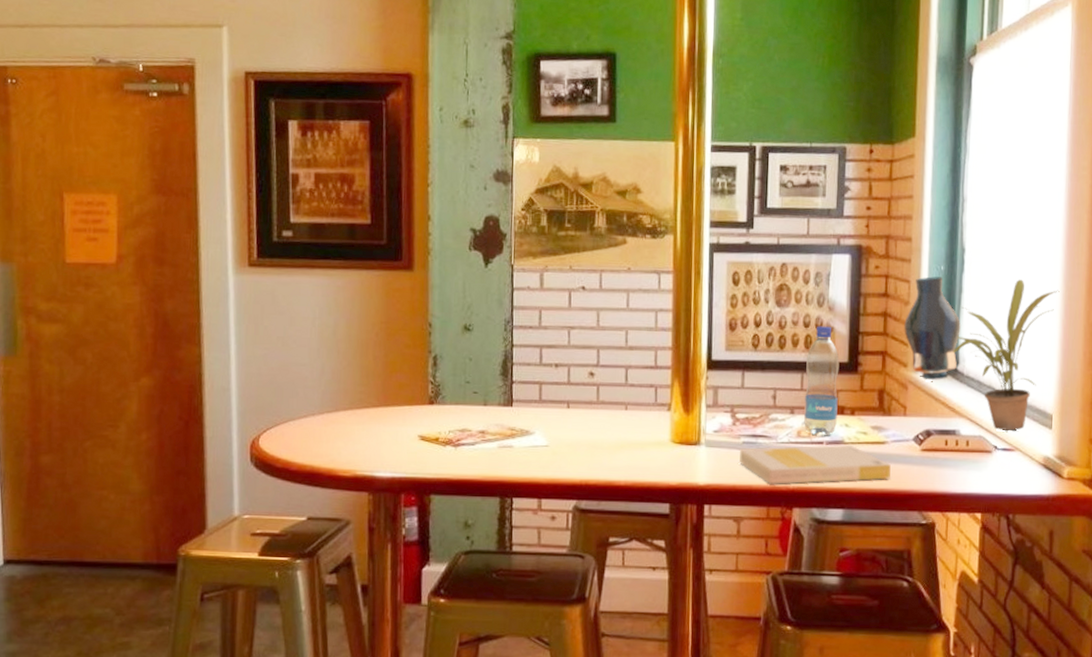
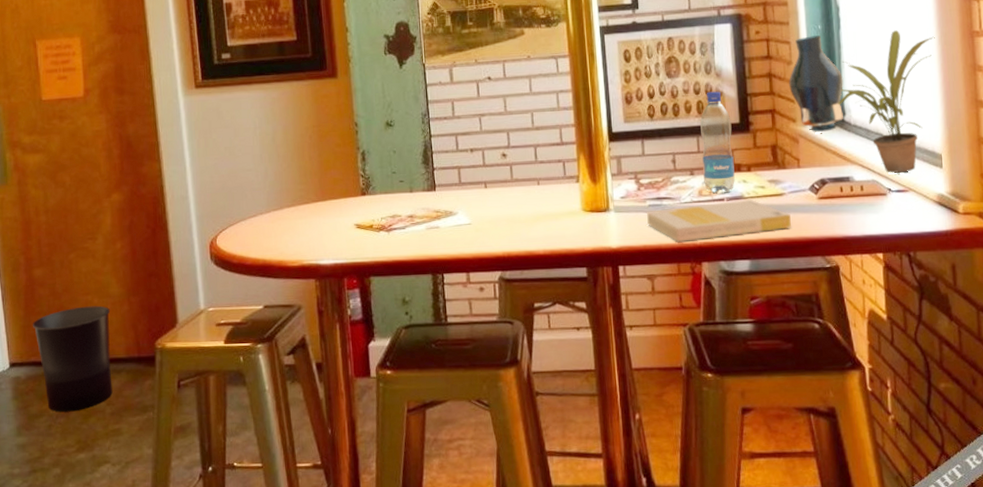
waste bin: none [35,502,128,619] -> present [33,306,113,411]

